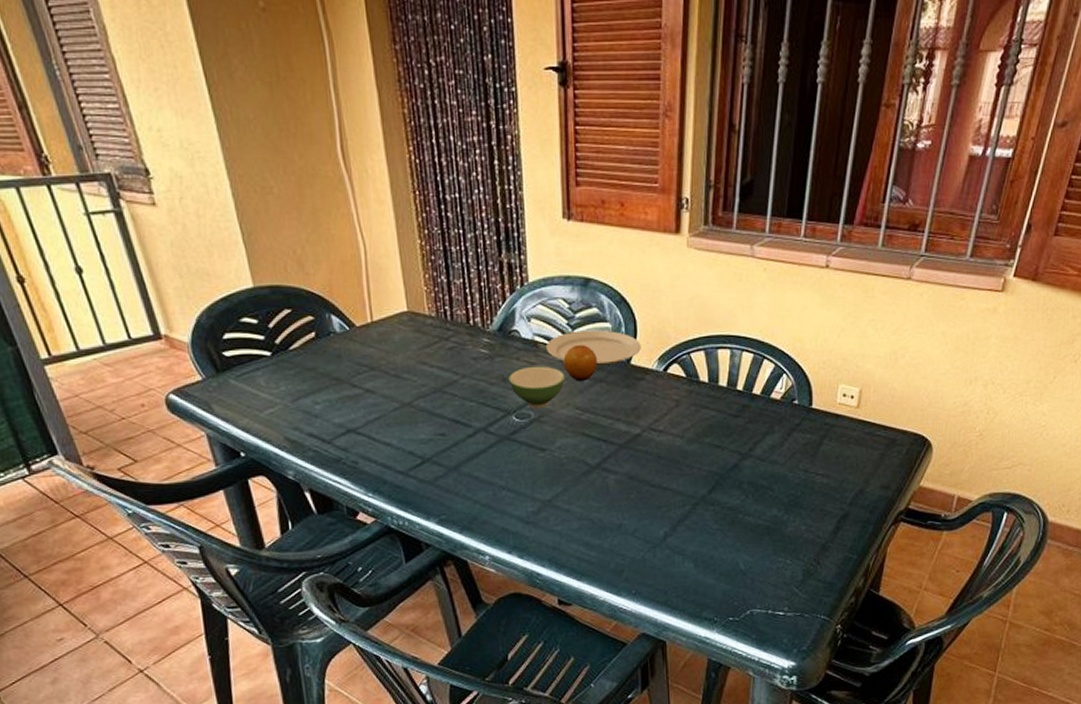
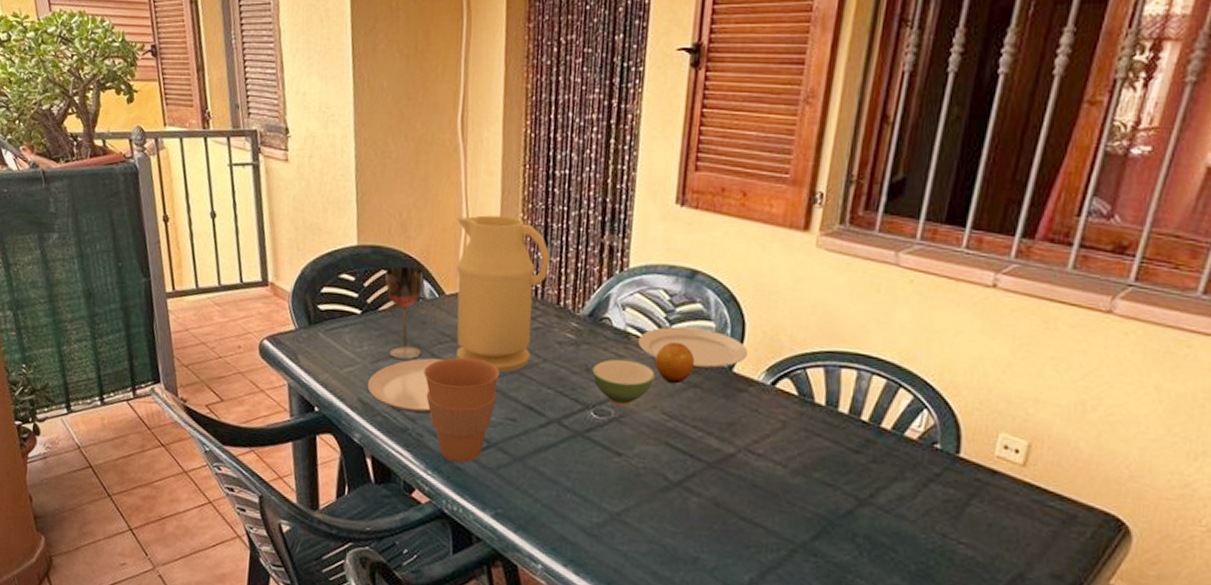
wineglass: none [289,303,342,394] -> present [385,266,423,360]
plate: none [291,389,365,443] -> present [367,358,443,414]
cup: none [347,383,424,482] -> present [424,357,499,463]
water jug: none [355,244,454,394] -> present [456,215,550,373]

